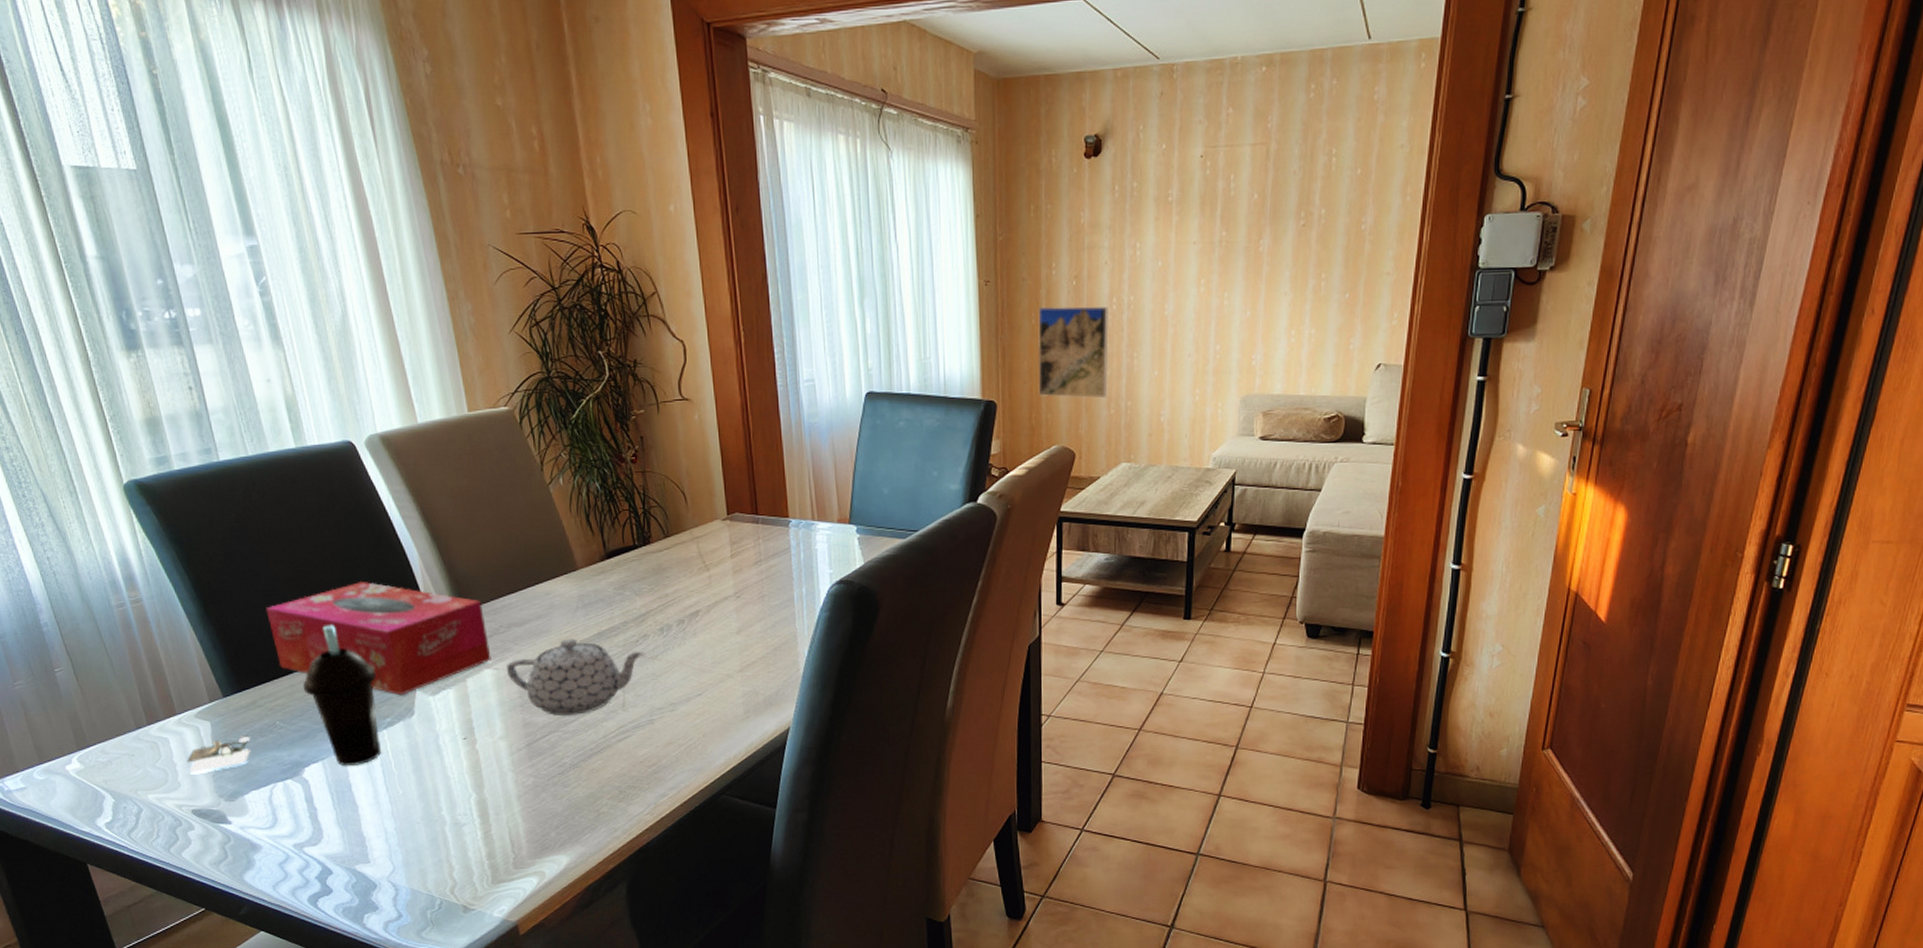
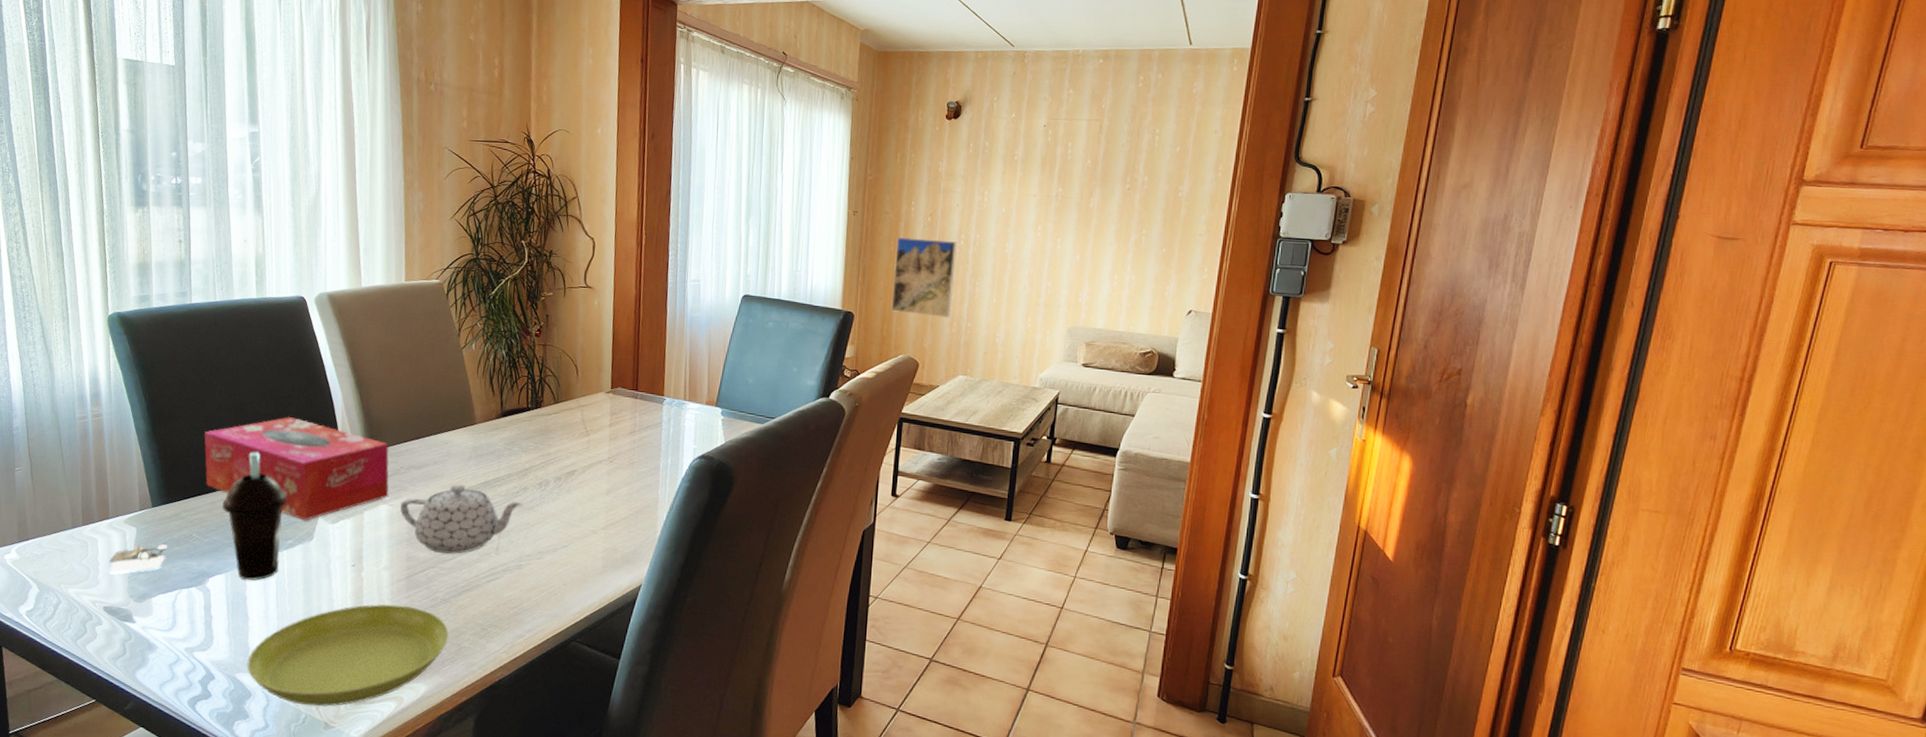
saucer: none [365,775,584,891] -> present [247,604,449,707]

